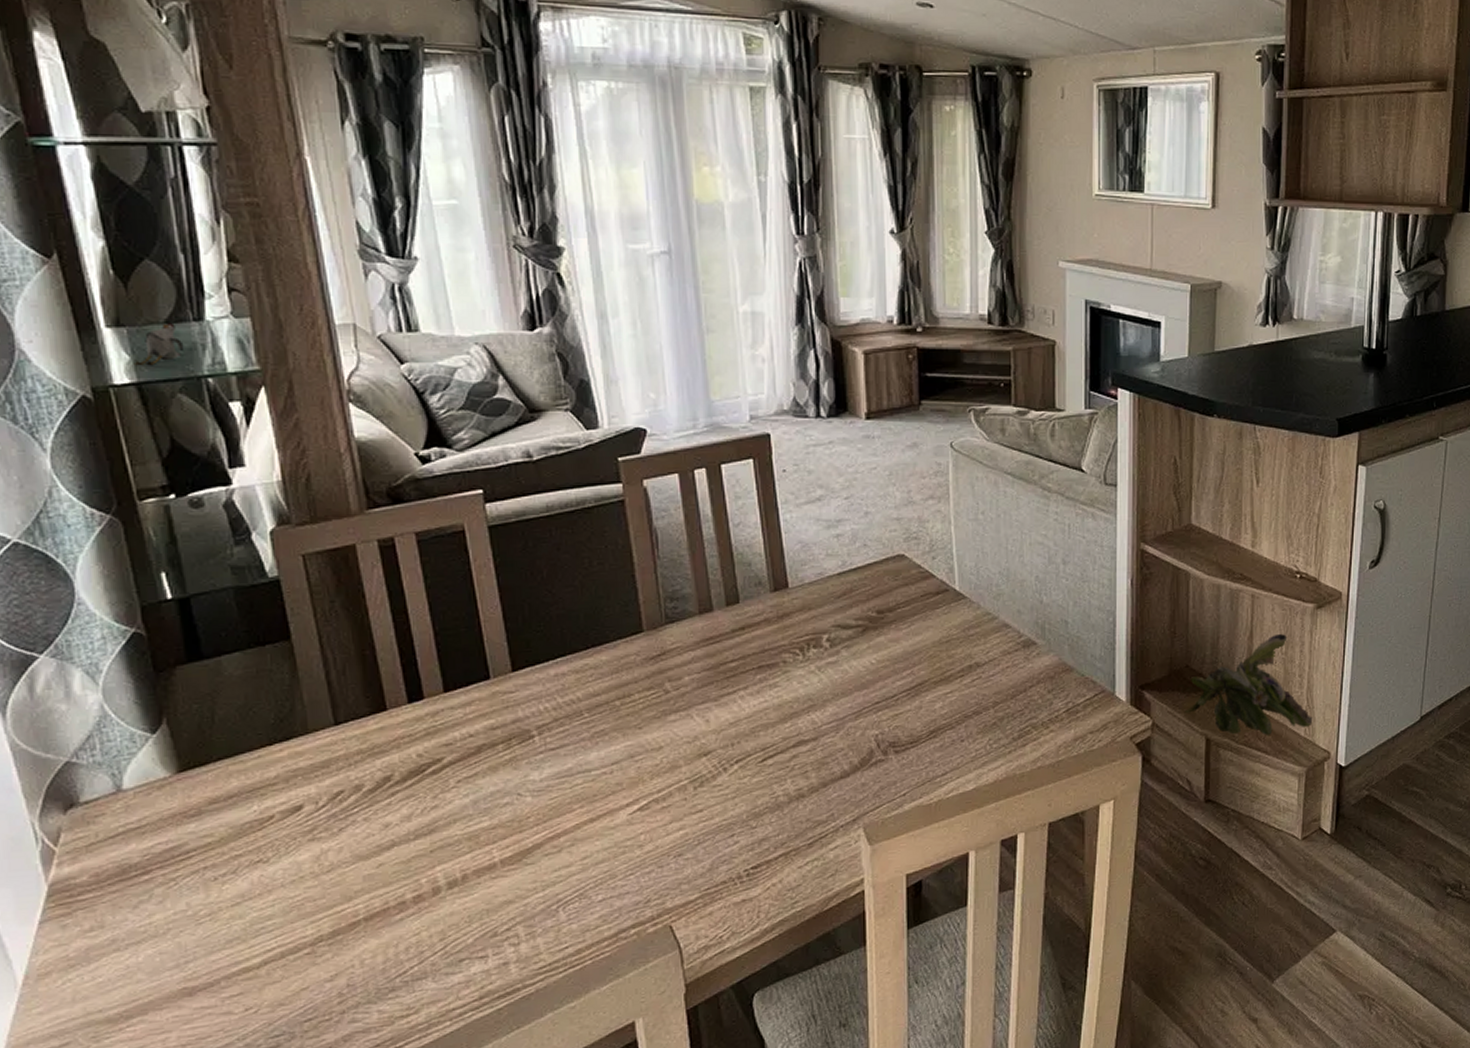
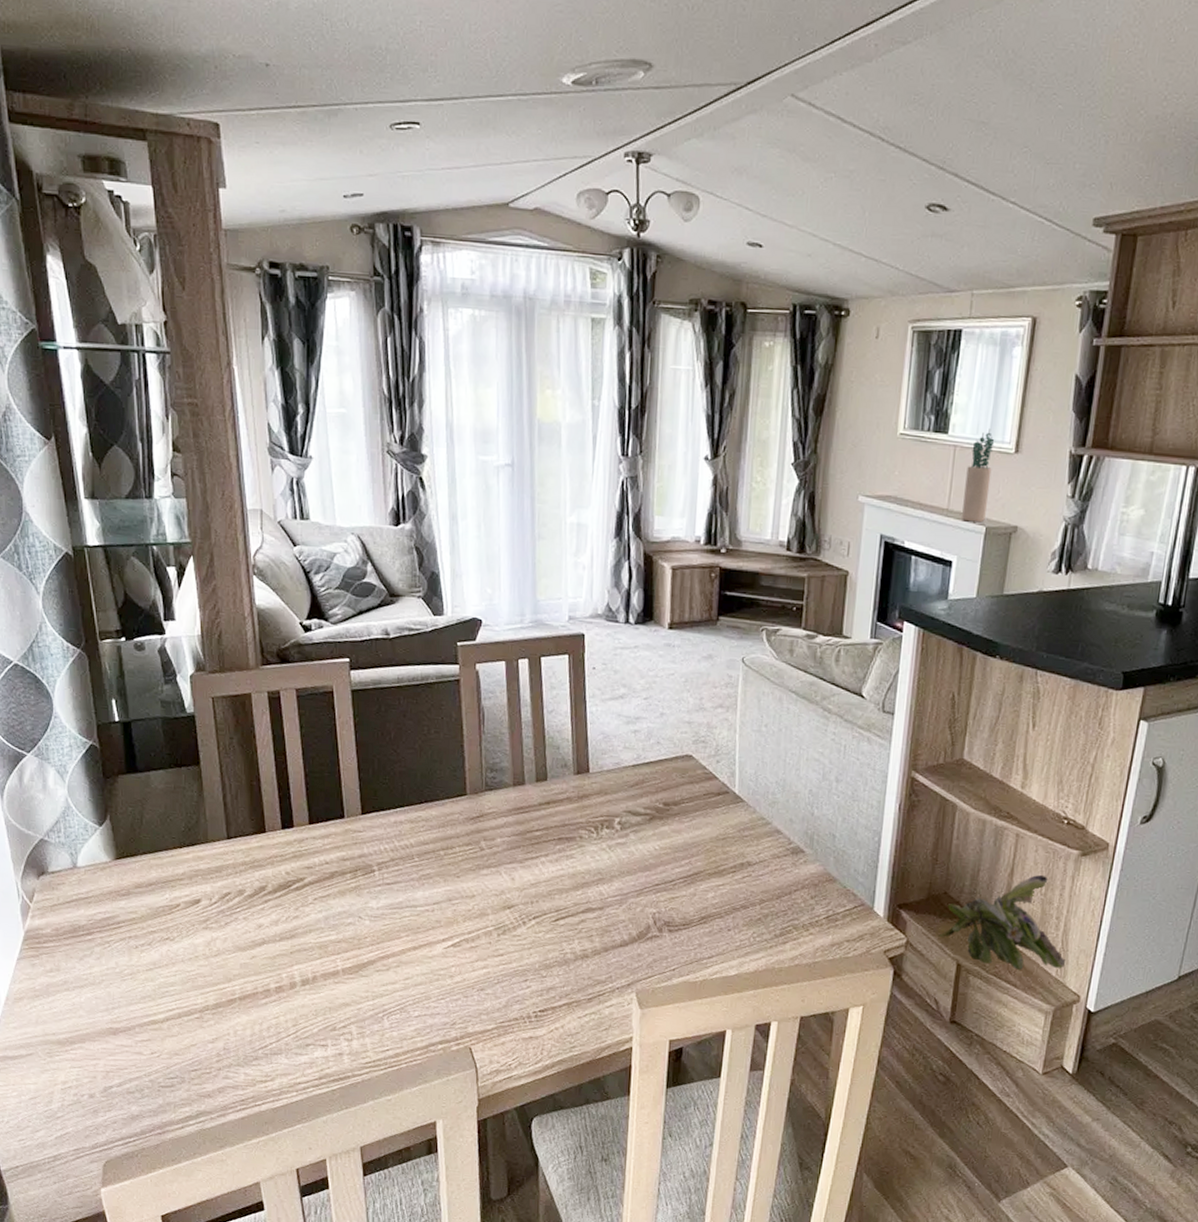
decorative figurine: present [133,322,185,366] -> none [101,497,138,533]
vase: none [1166,185,1191,280] -> present [962,429,995,523]

